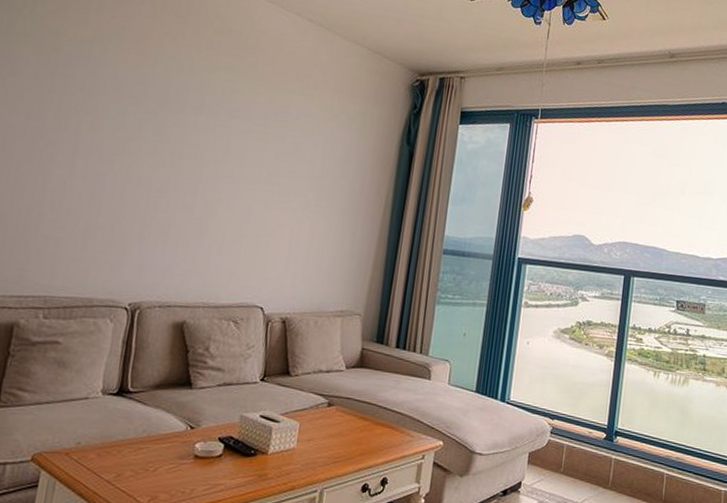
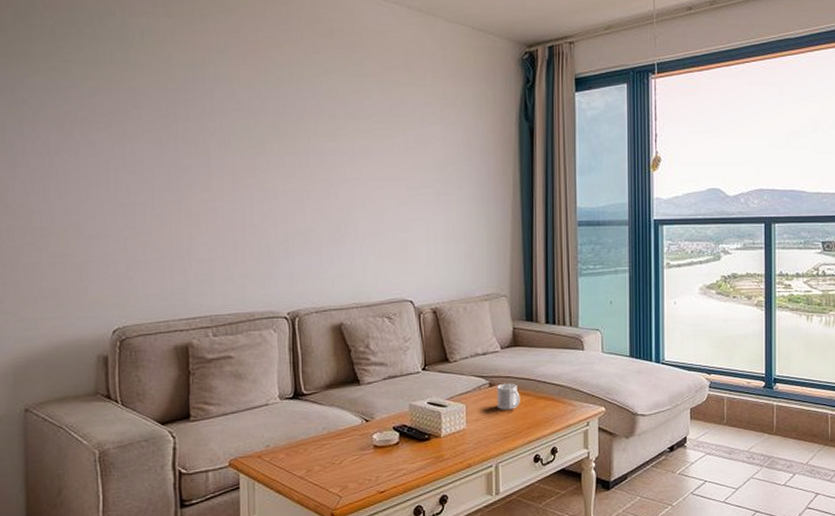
mug: none [332,404,358,433] -> present [497,383,520,410]

